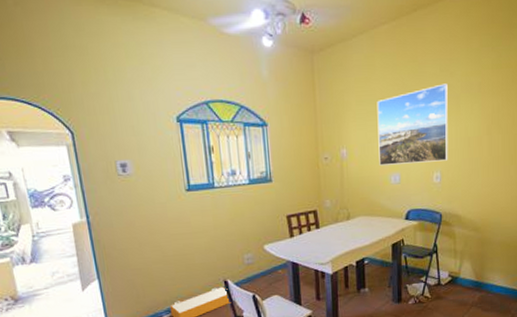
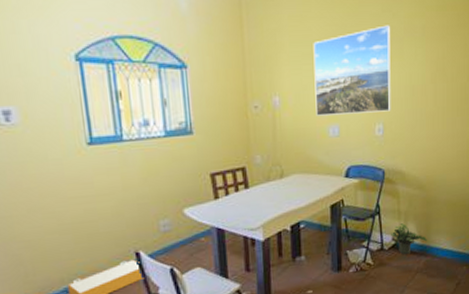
potted plant: none [447,261,482,290] -> present [391,223,428,255]

